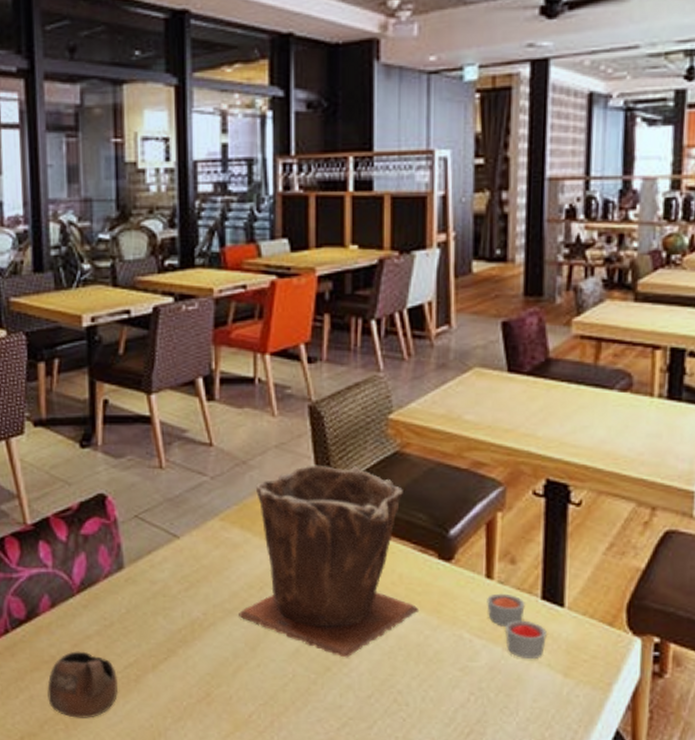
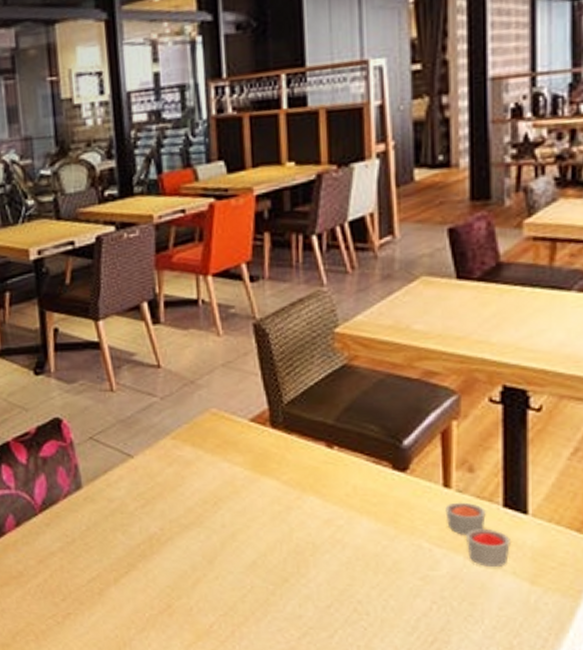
cup: present [47,651,119,718] -> none [17,567,84,630]
plant pot: present [239,464,419,658] -> none [195,381,376,569]

